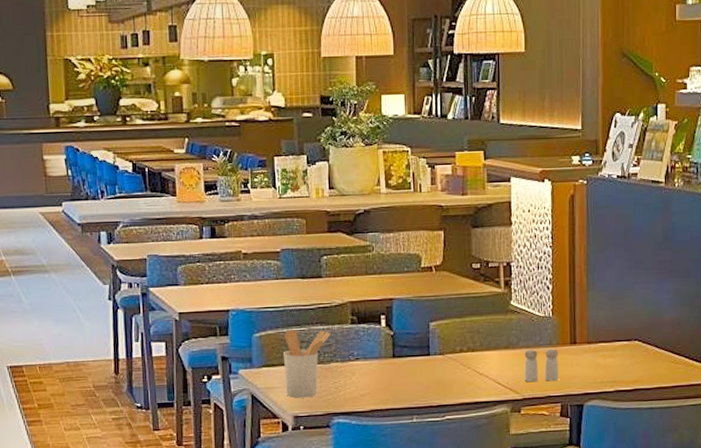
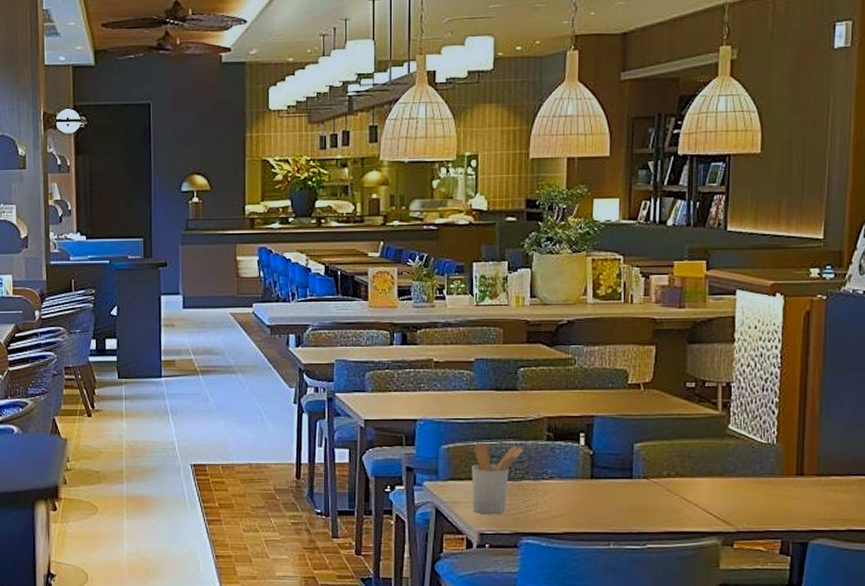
salt and pepper shaker: present [524,348,558,383] -> none [740,479,781,515]

